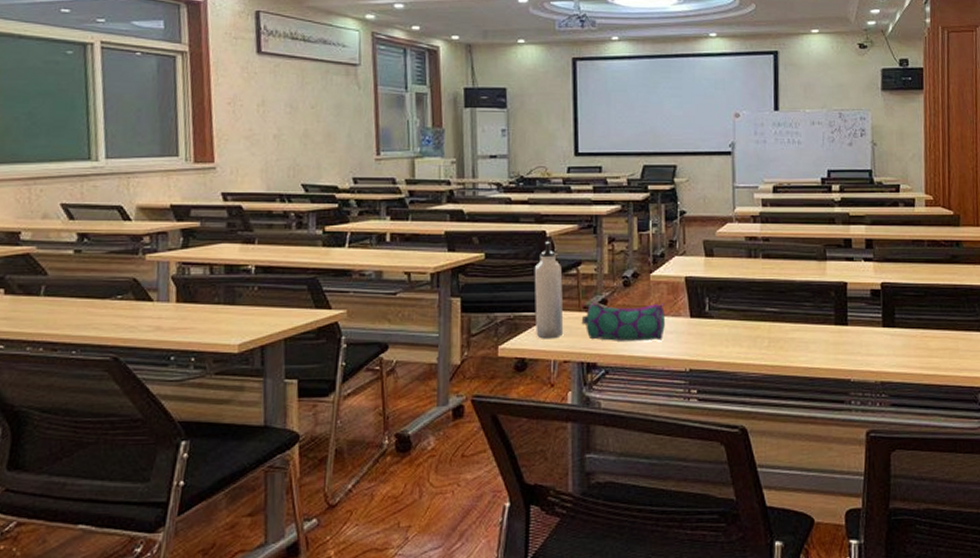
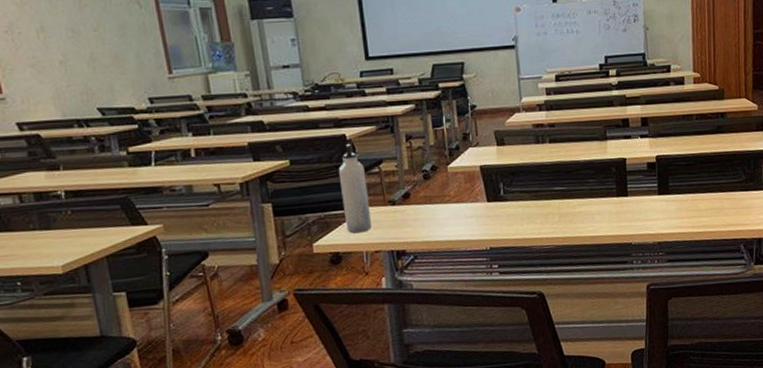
pencil case: present [581,301,665,341] -> none [387,191,465,230]

